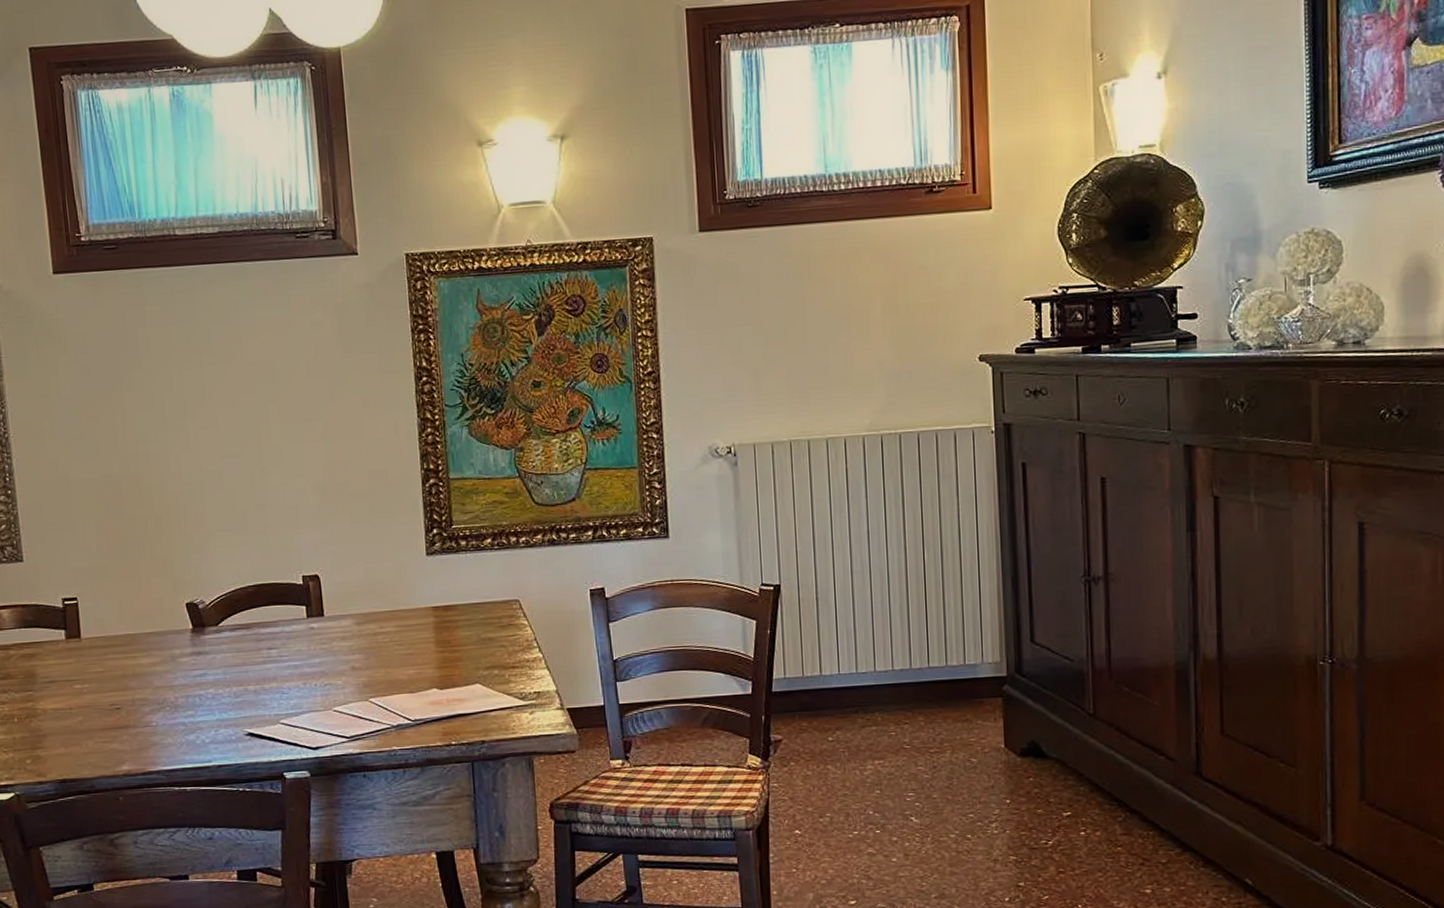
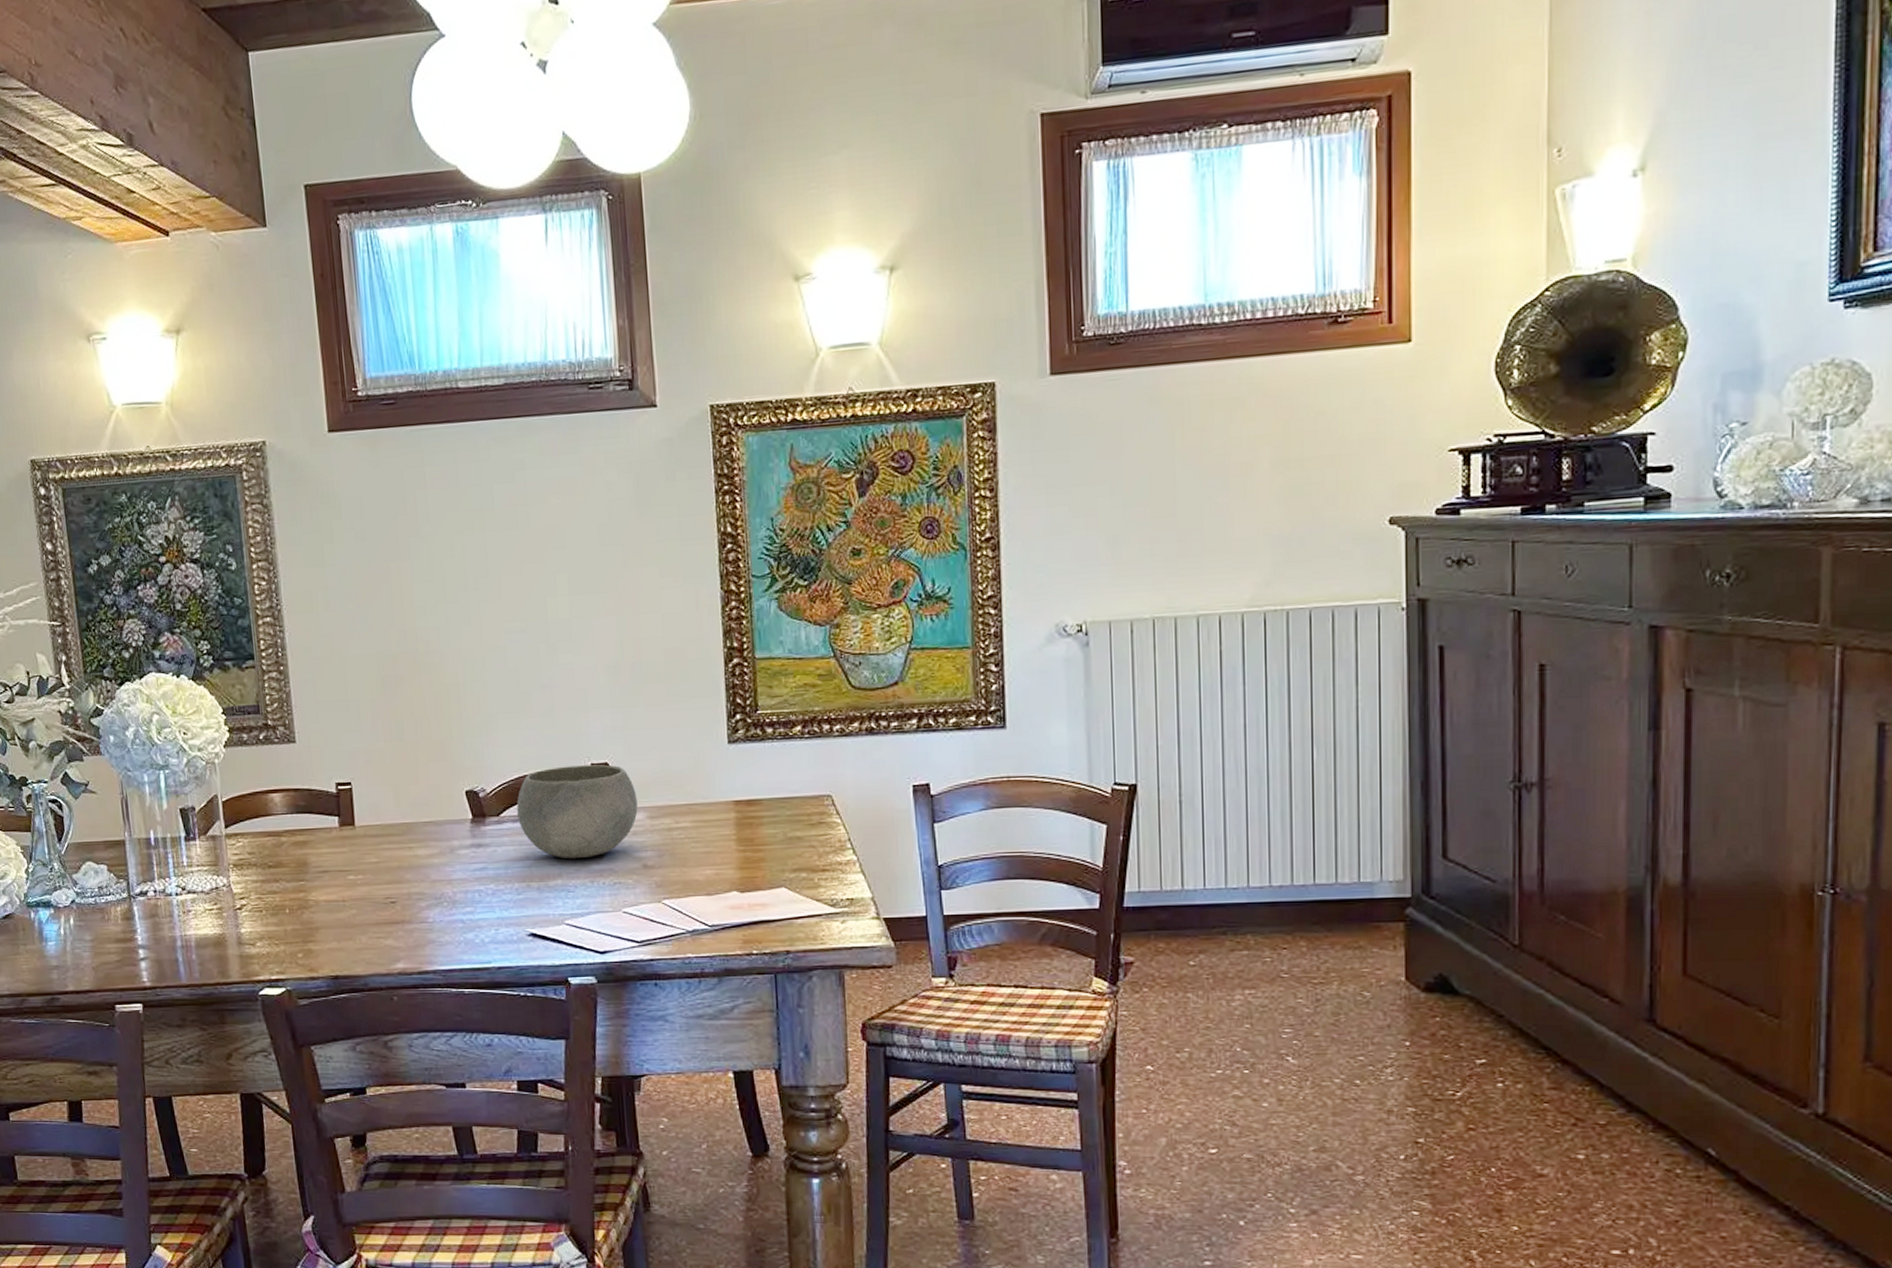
bowl: none [234,576,346,664] -> present [516,764,638,859]

